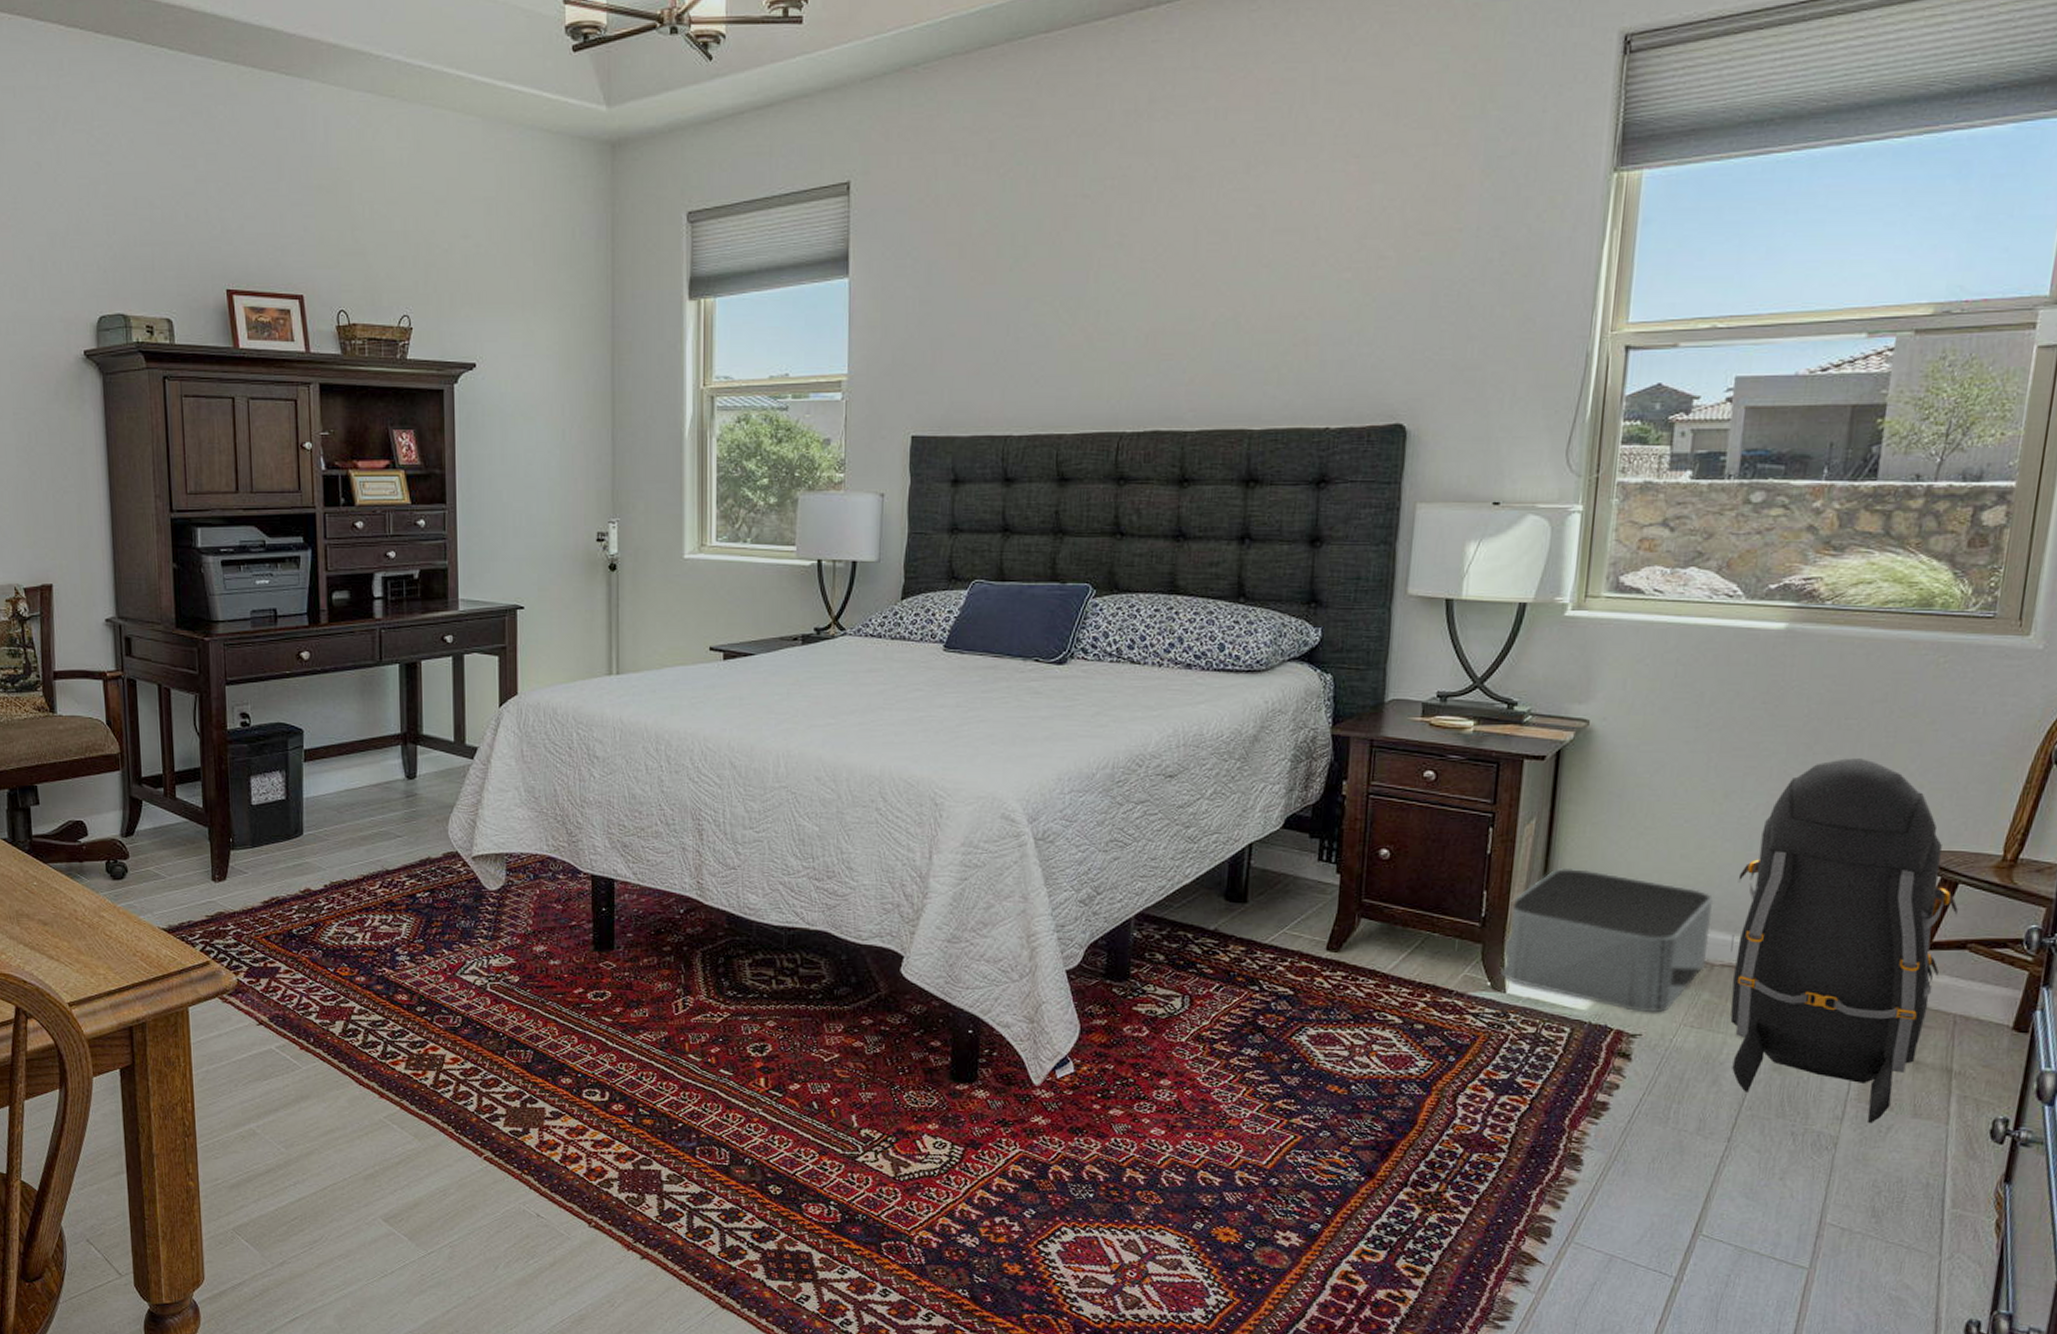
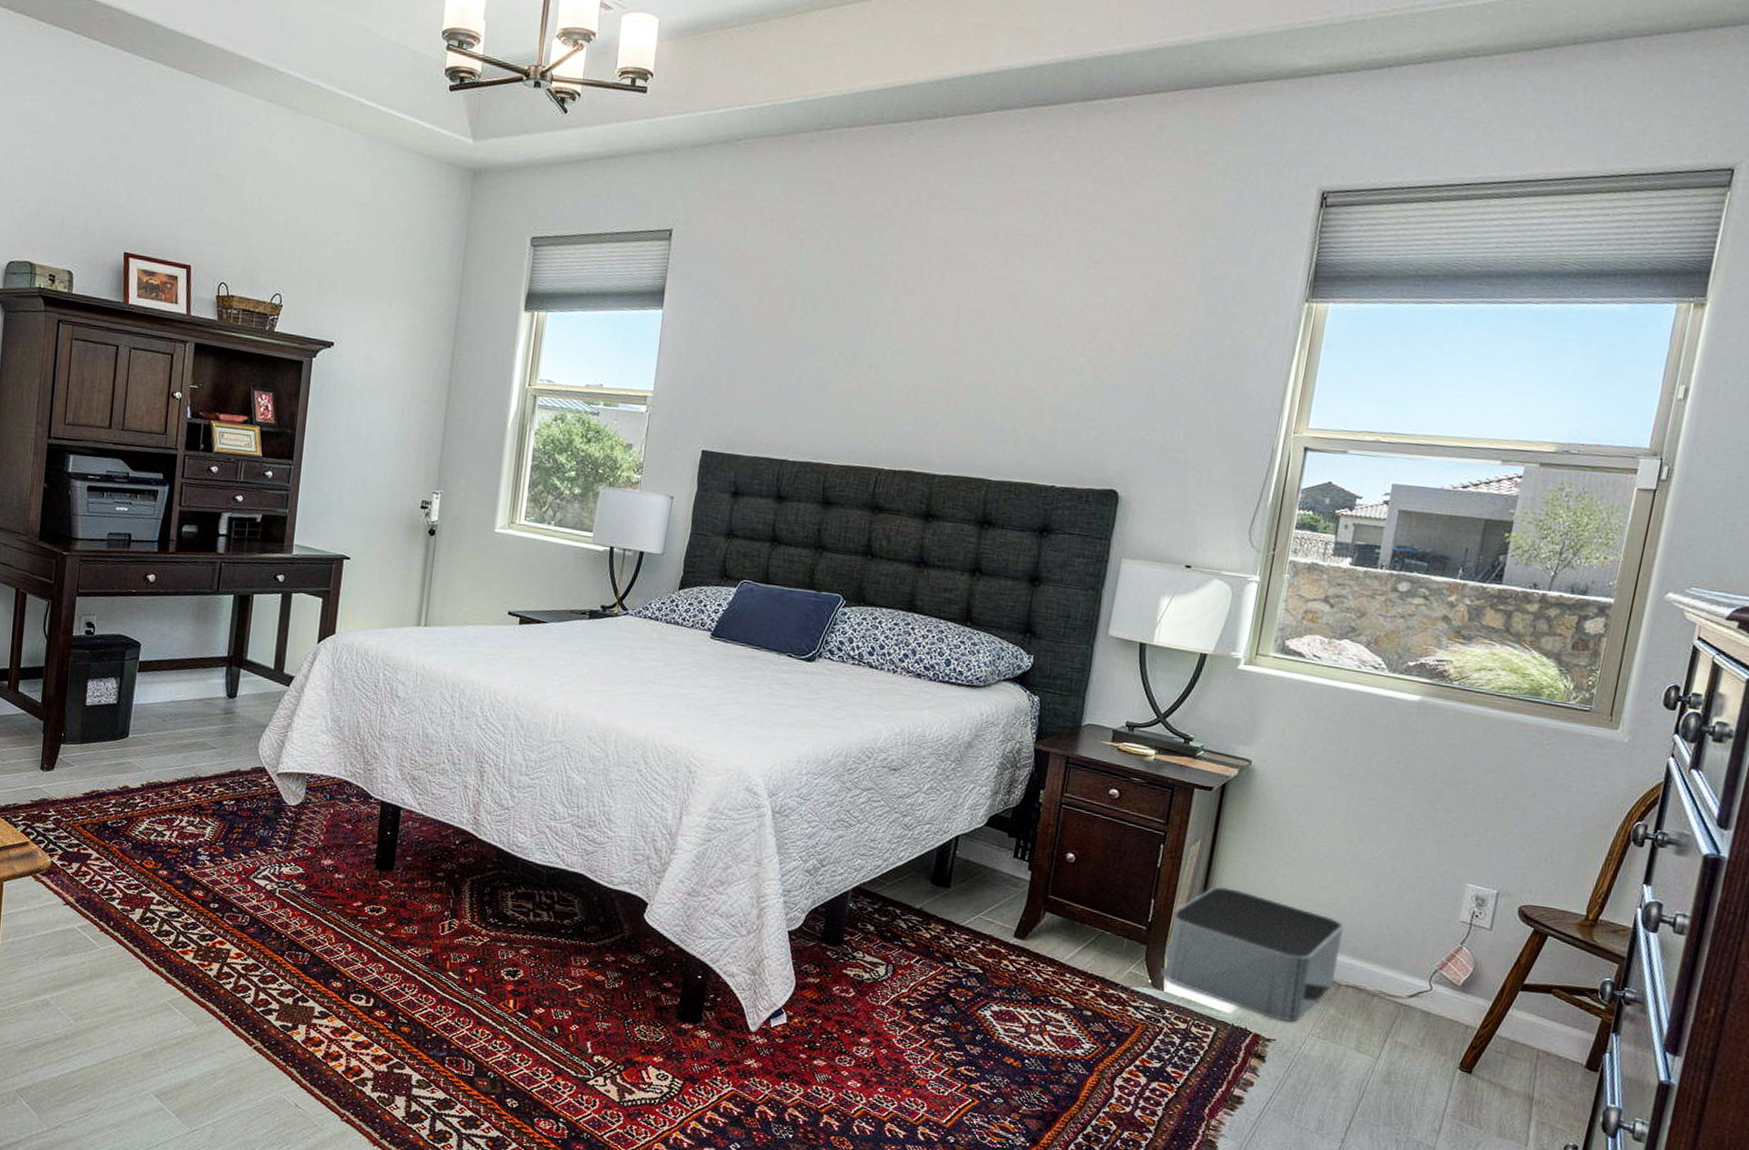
backpack: present [1730,758,1958,1122] -> none [1349,817,1546,1138]

